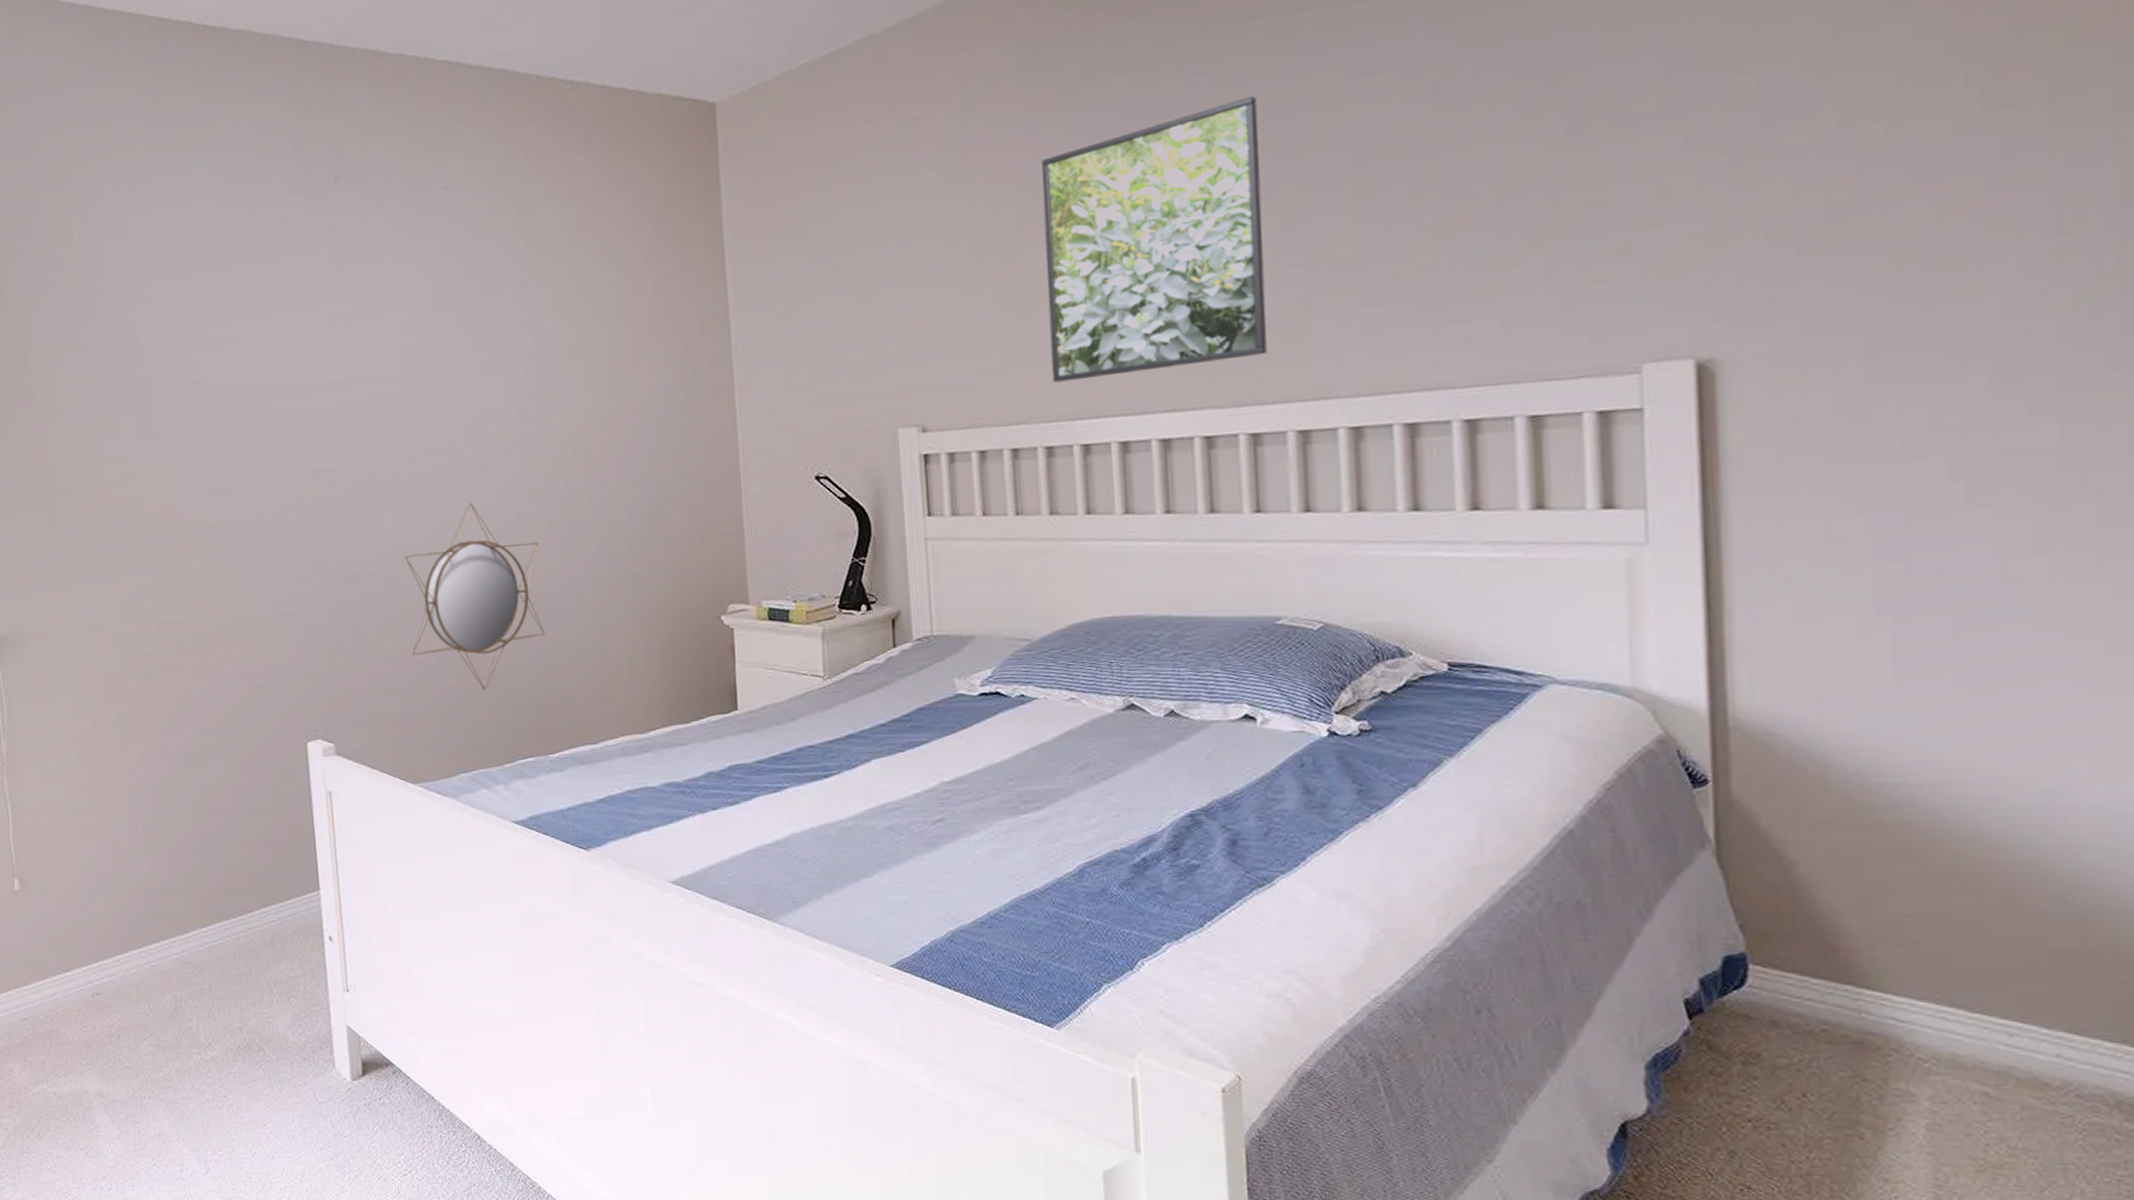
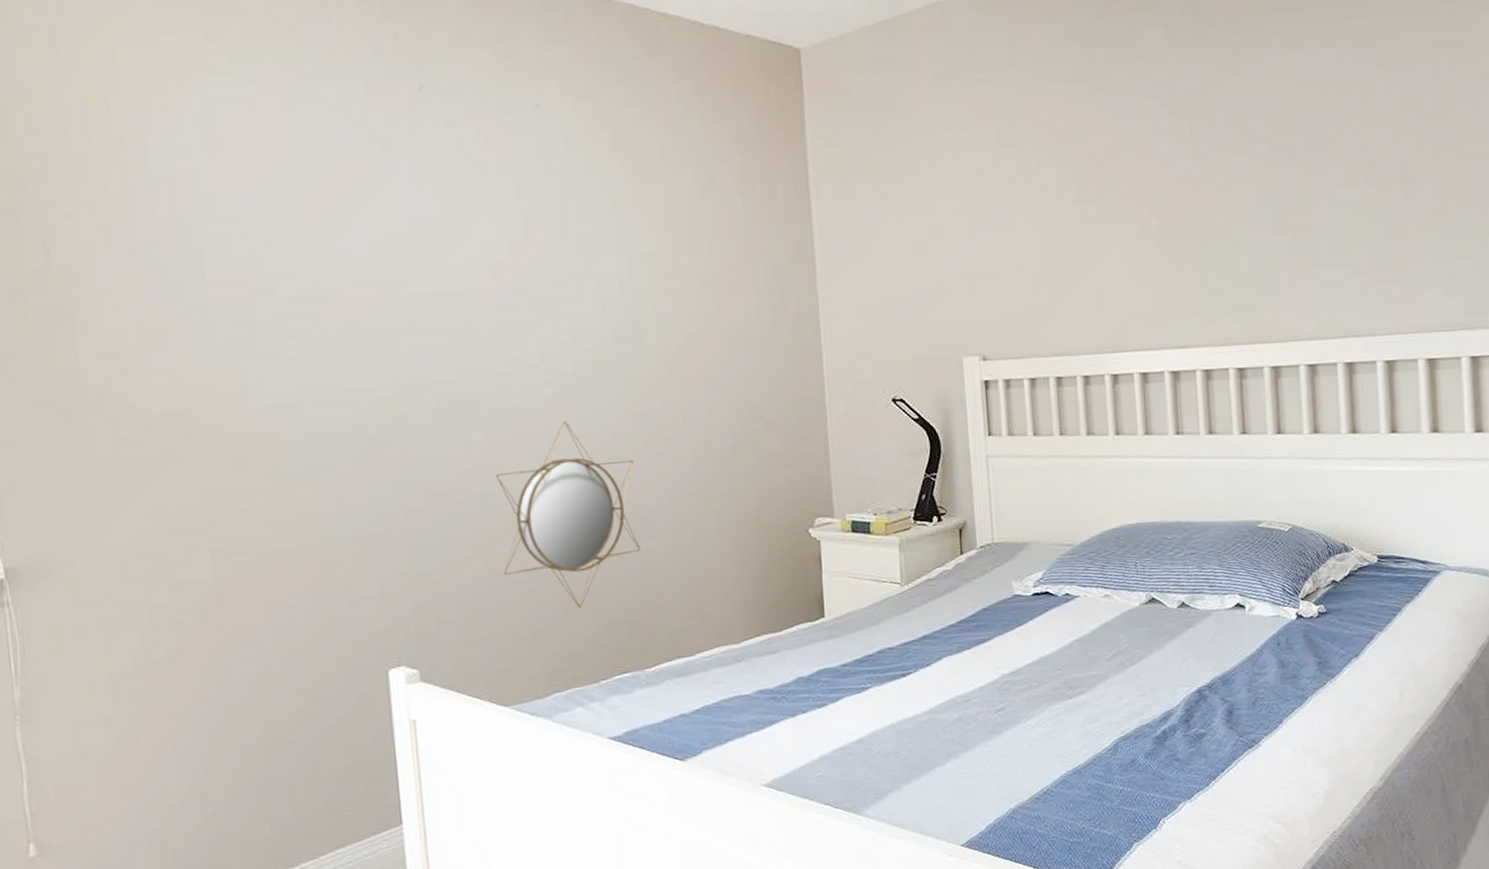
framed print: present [1041,96,1267,383] -> none [1077,89,1248,320]

